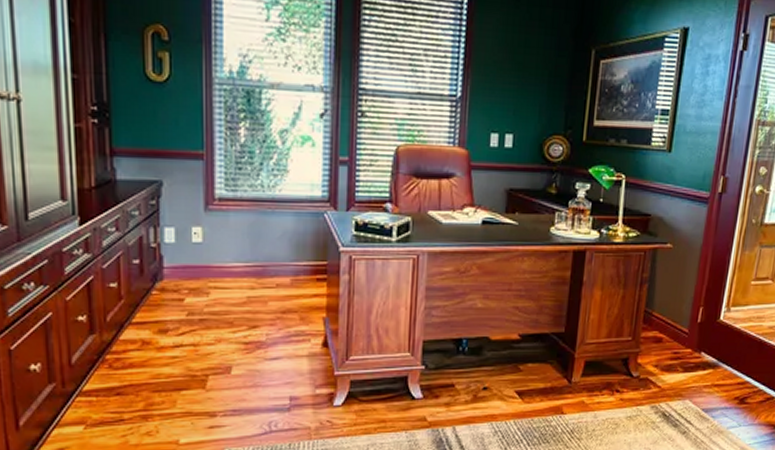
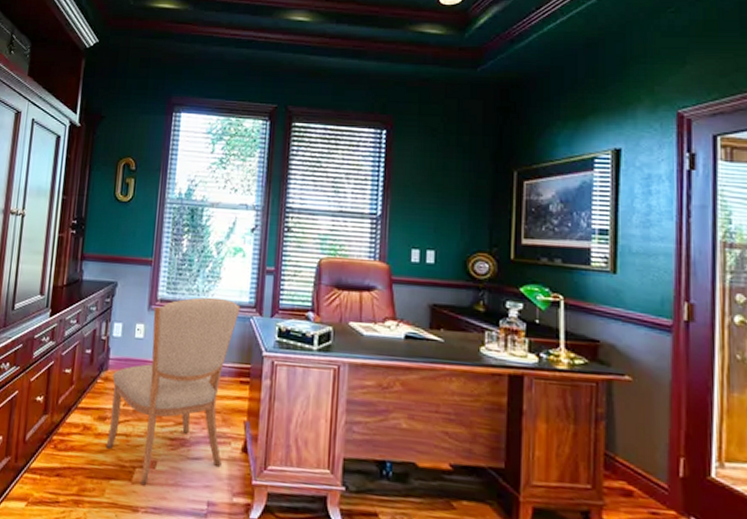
chair: none [170,193,313,390] -> present [105,297,241,485]

